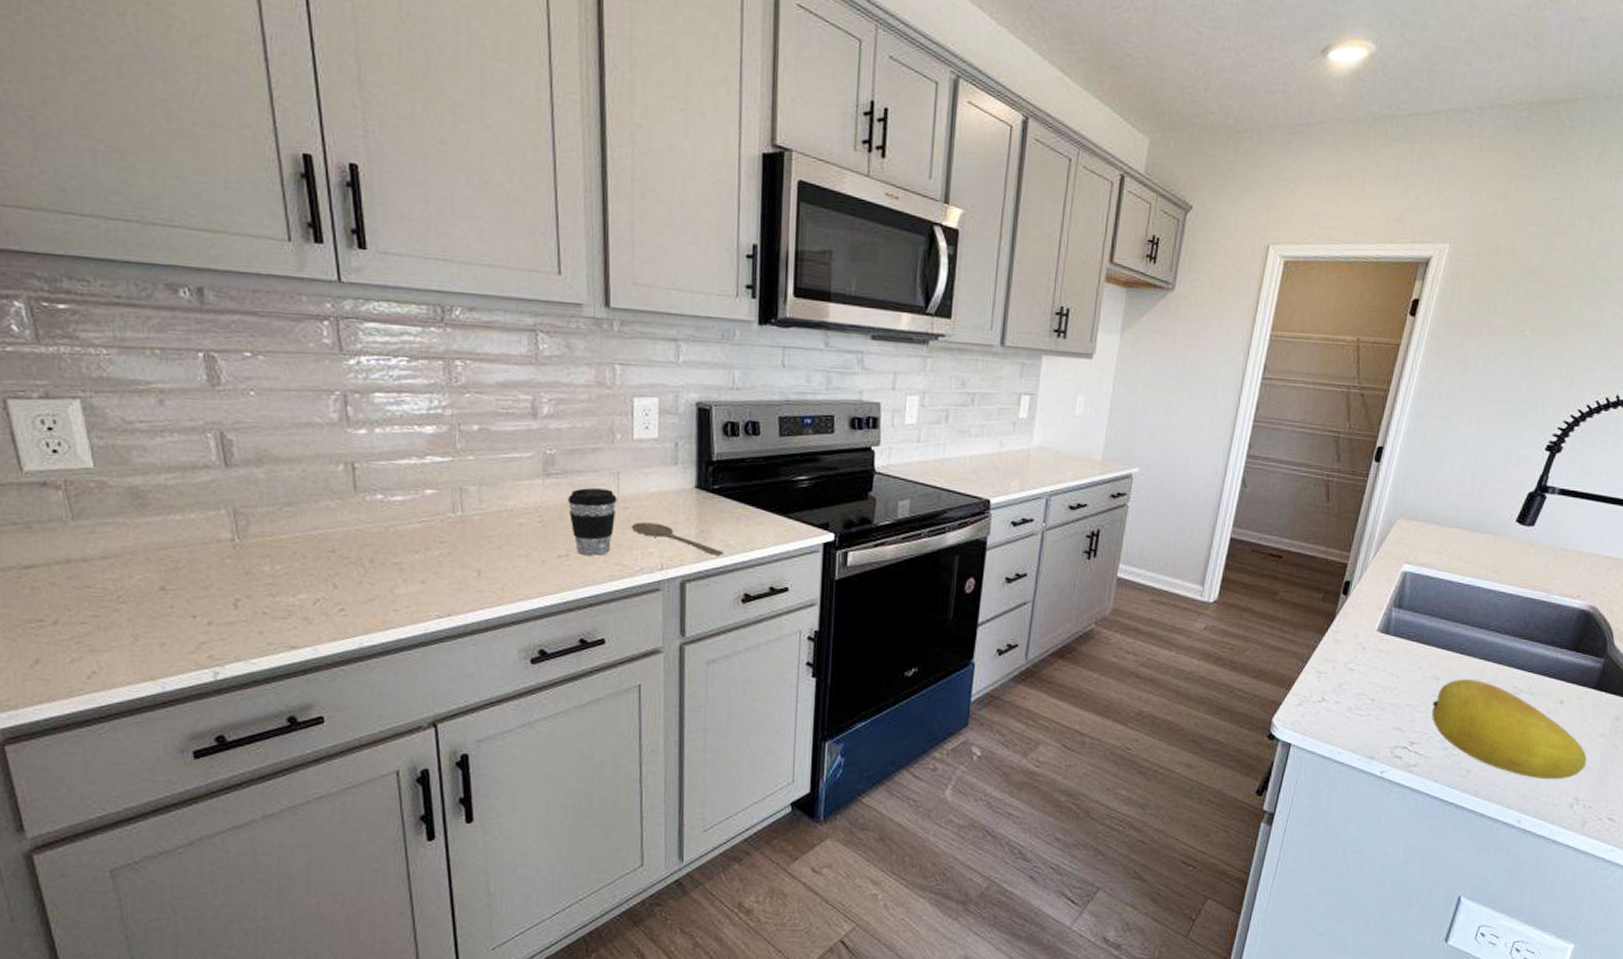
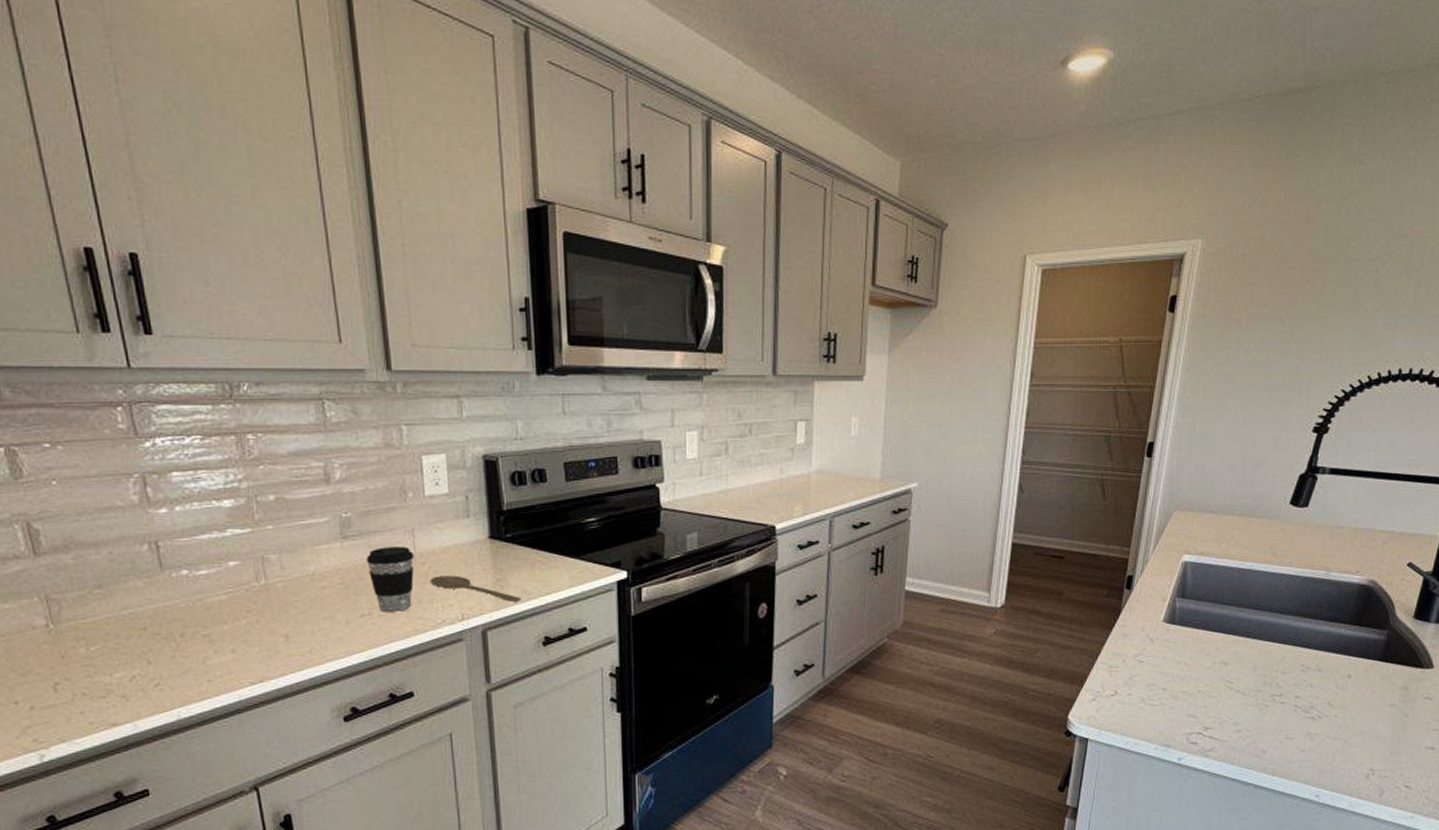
fruit: present [1431,679,1587,780] -> none [1222,661,1379,754]

